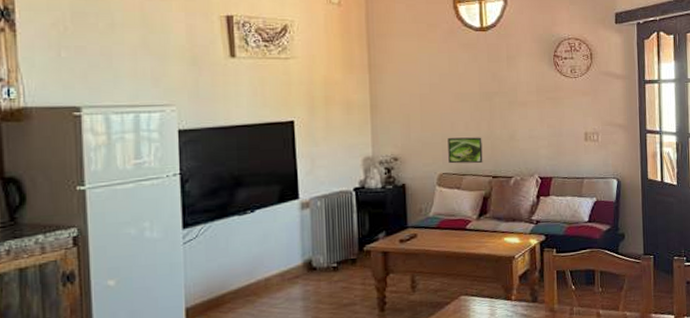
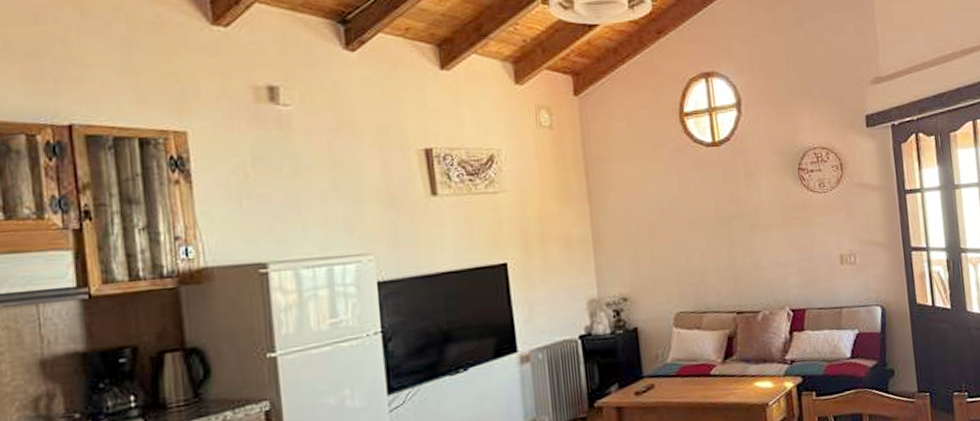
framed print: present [448,137,483,164] -> none [683,267,725,301]

